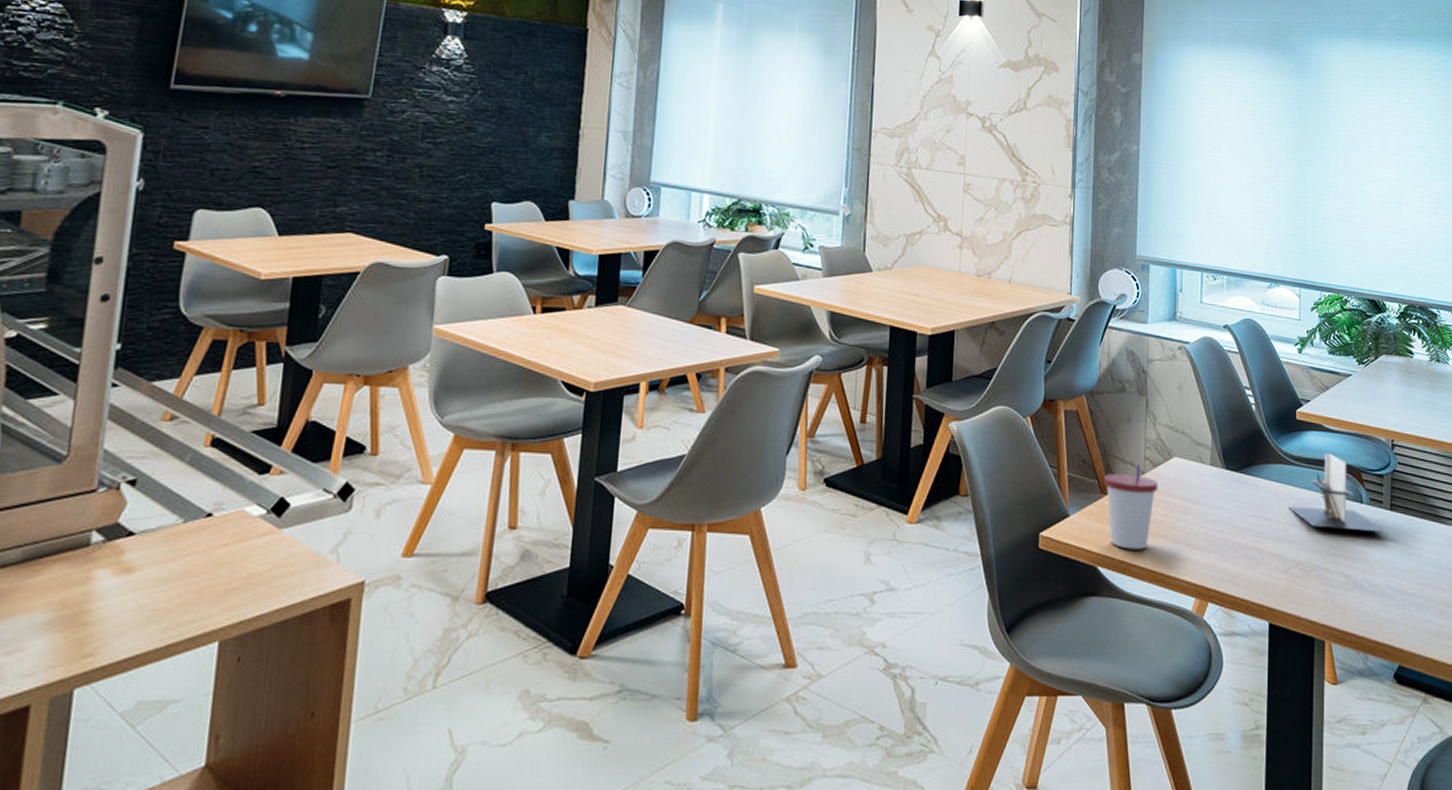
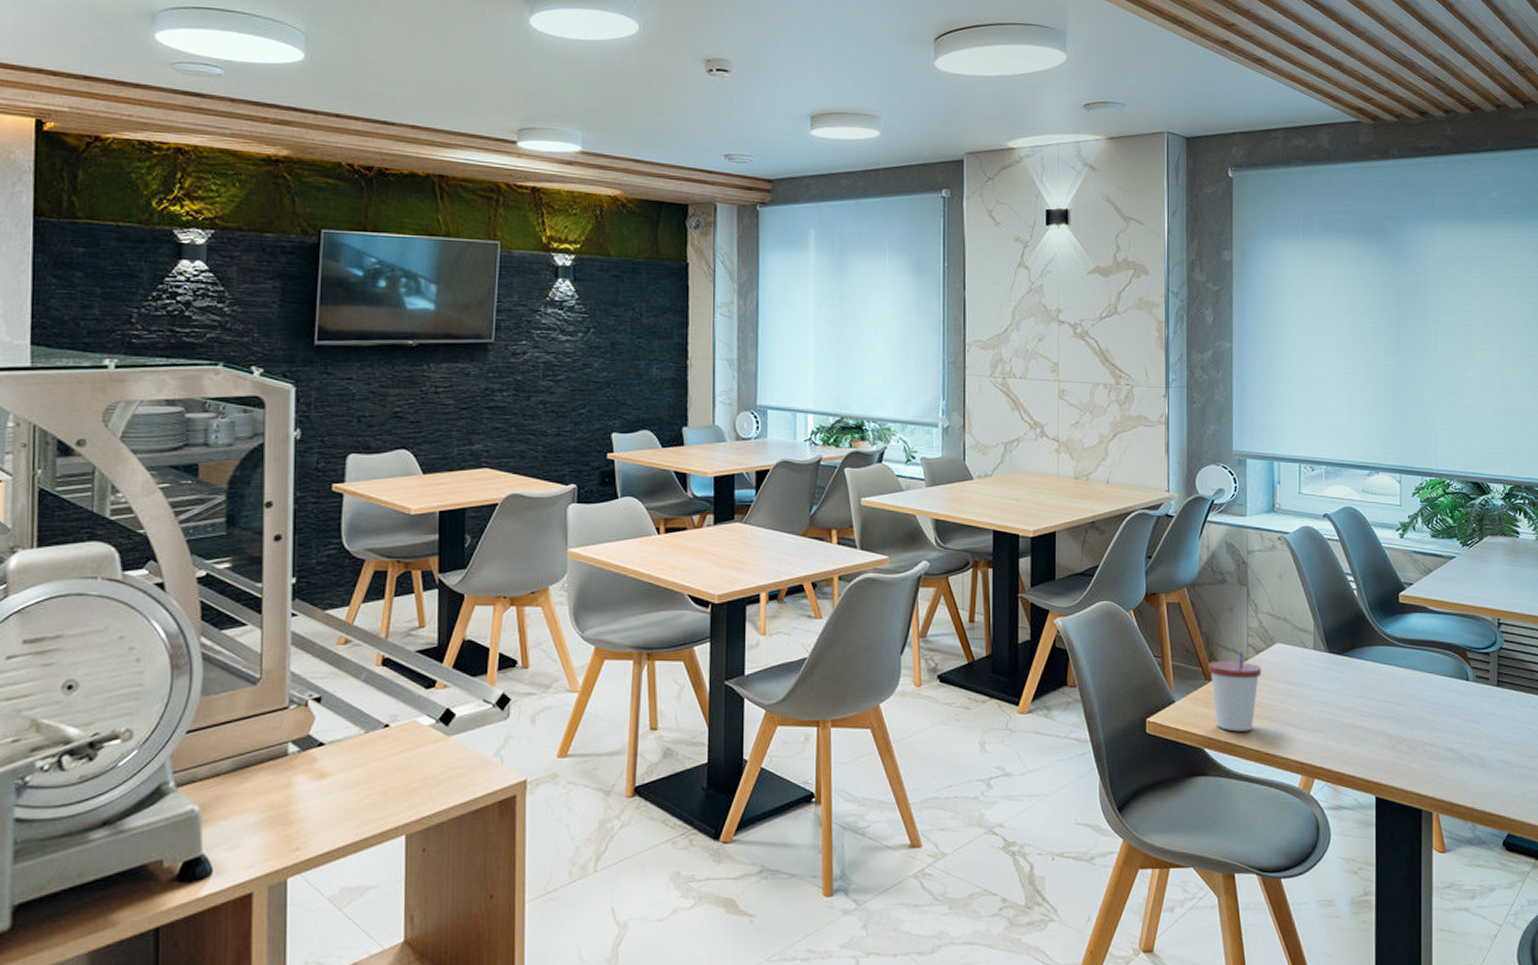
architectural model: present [1288,452,1387,533] -> none [1393,633,1494,708]

